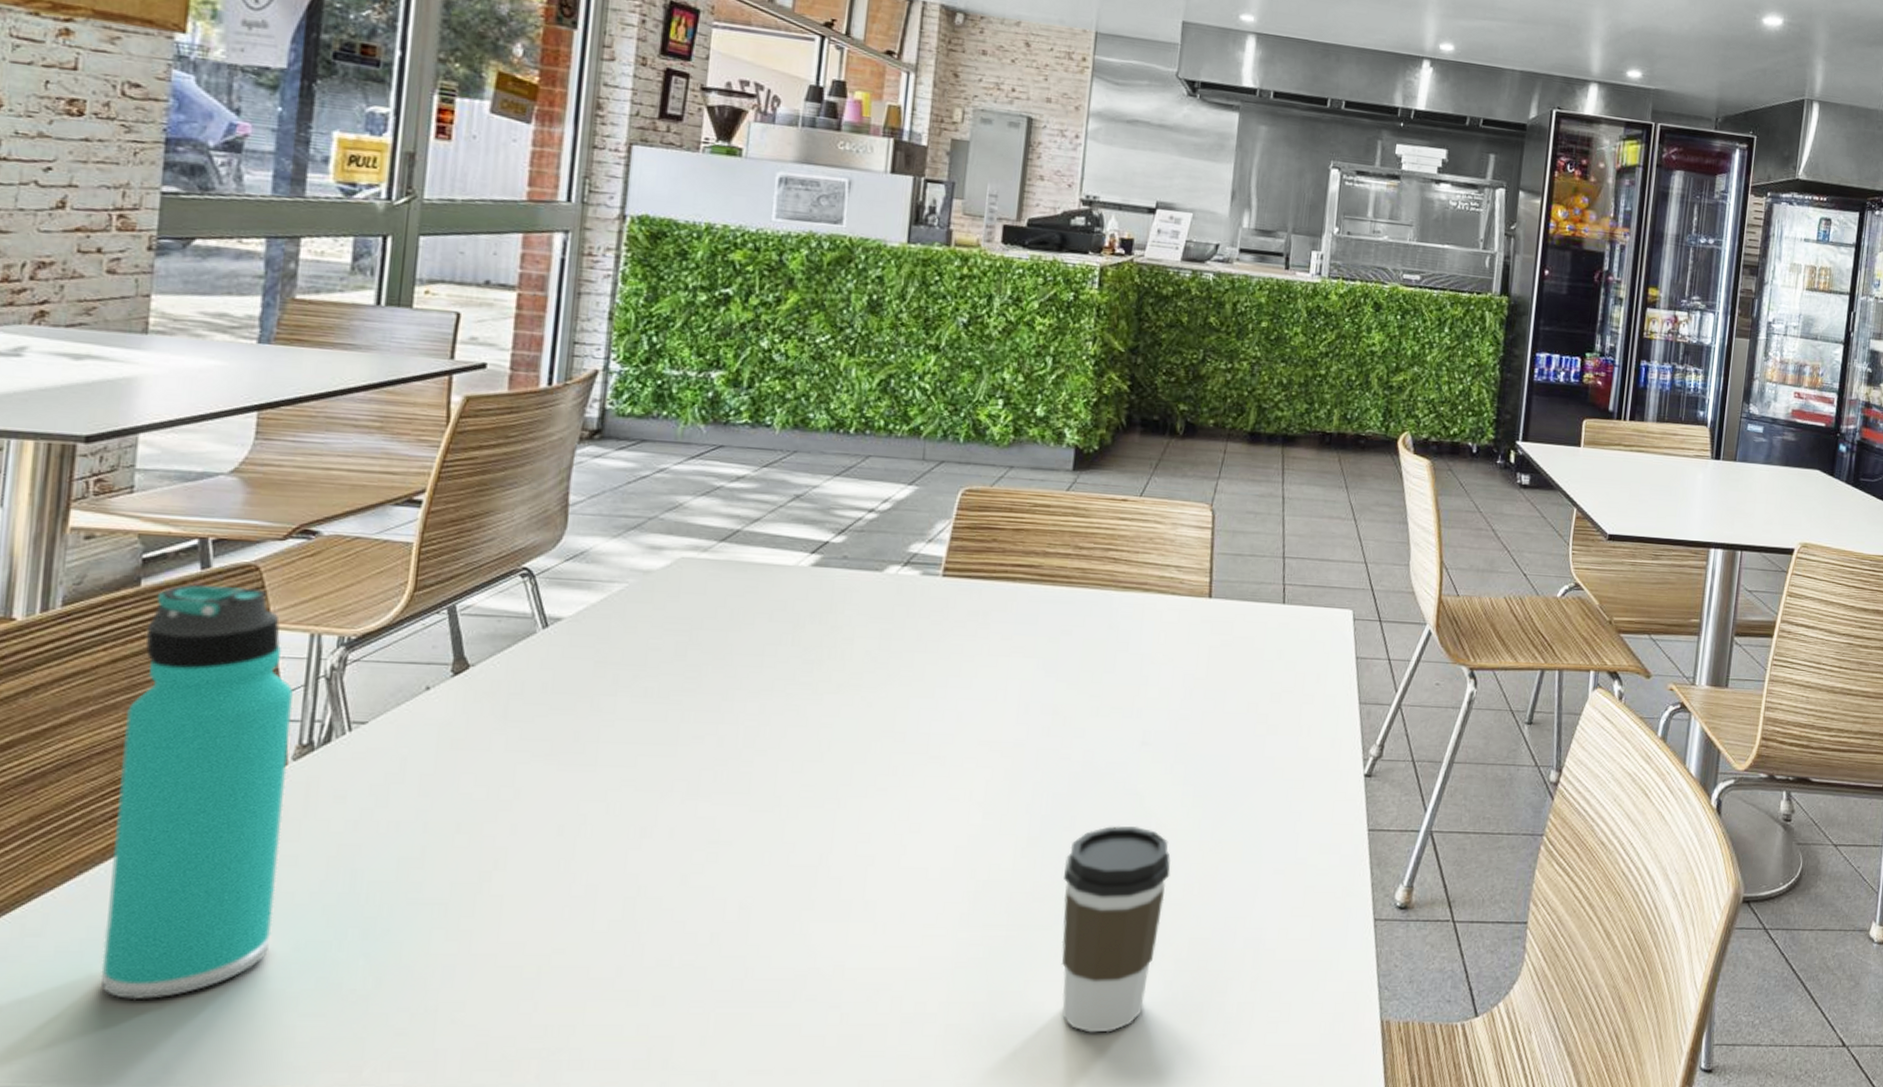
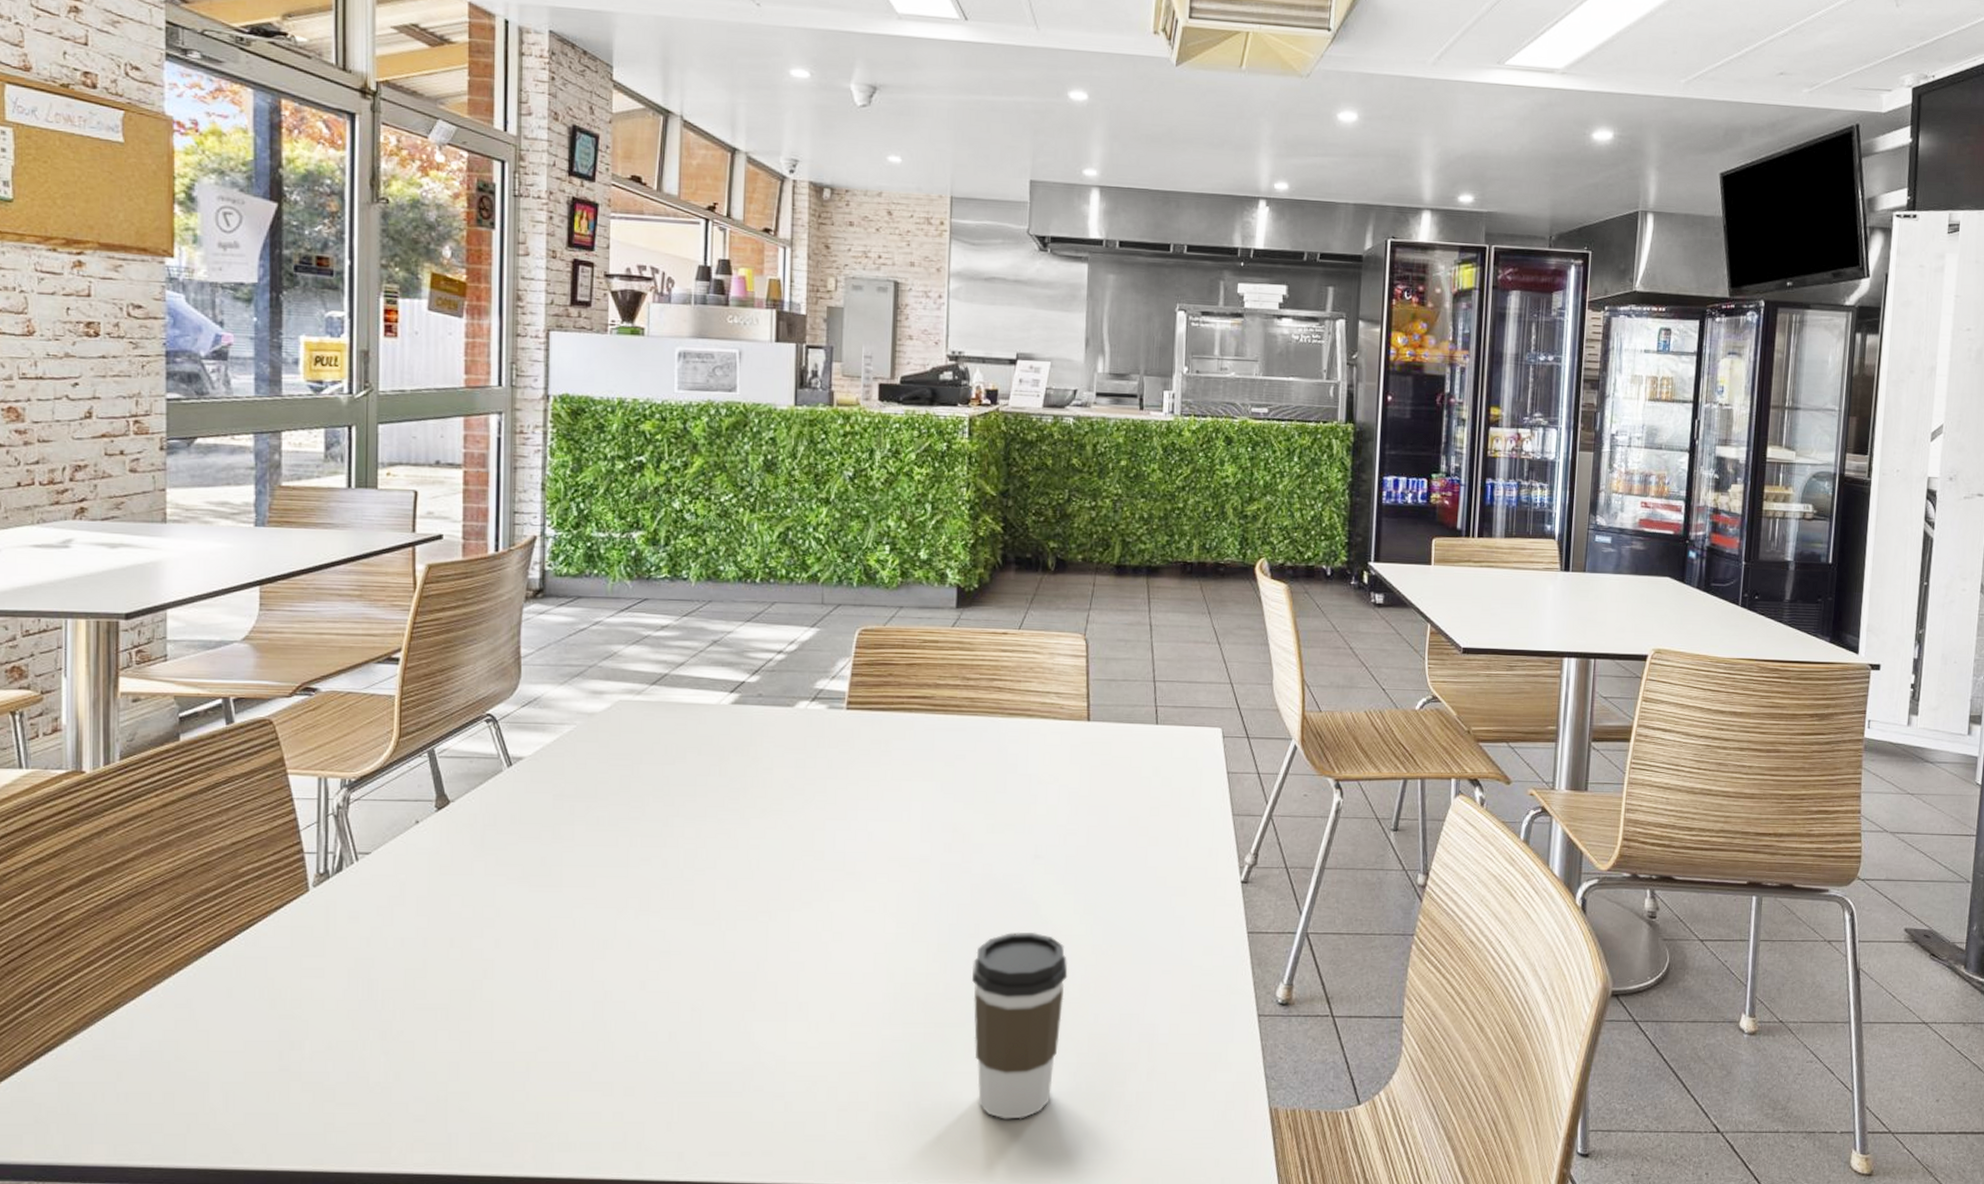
thermos bottle: present [100,583,295,1000] -> none [177,737,310,1092]

